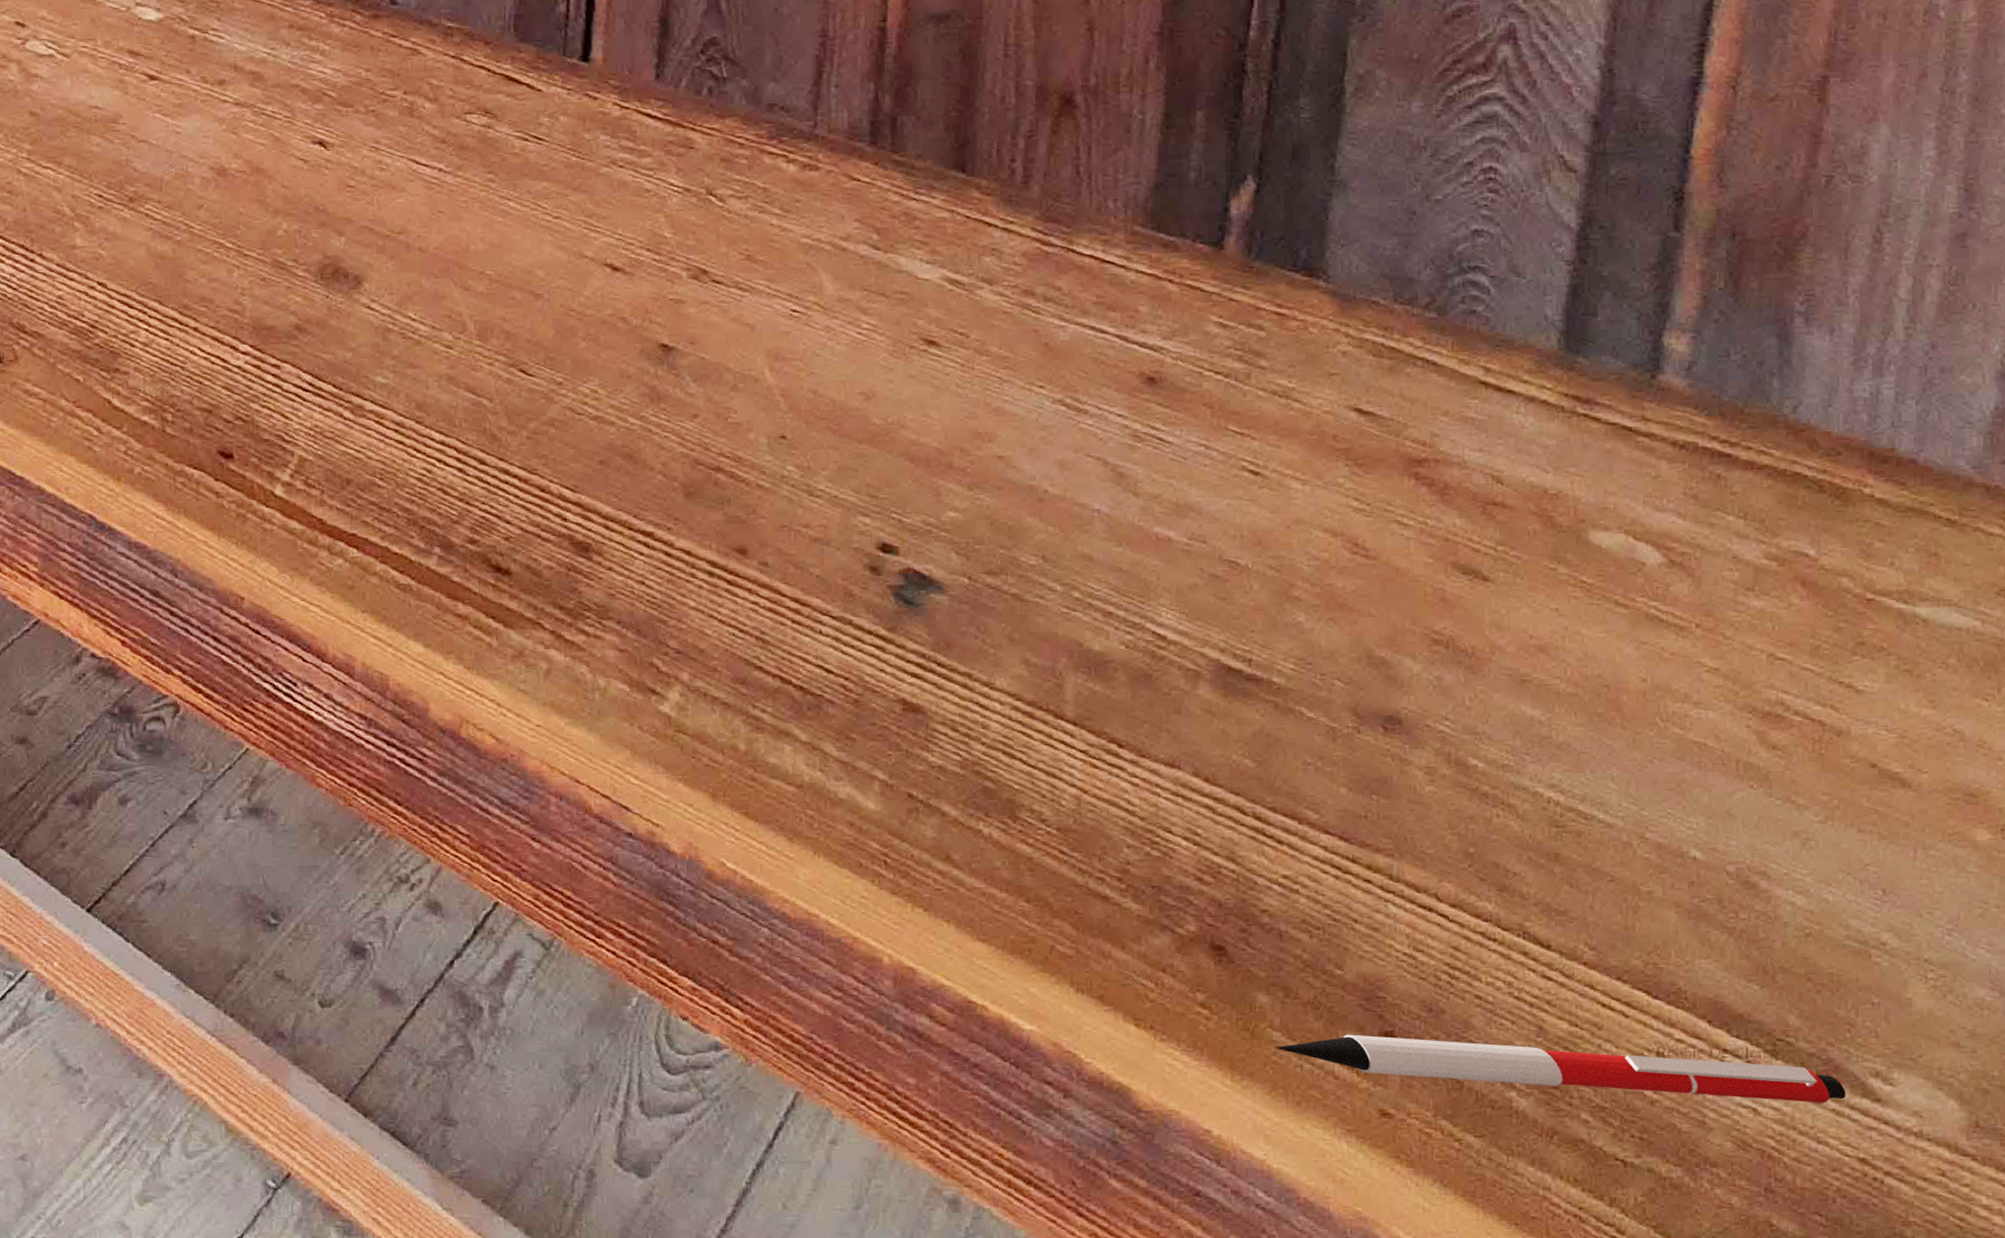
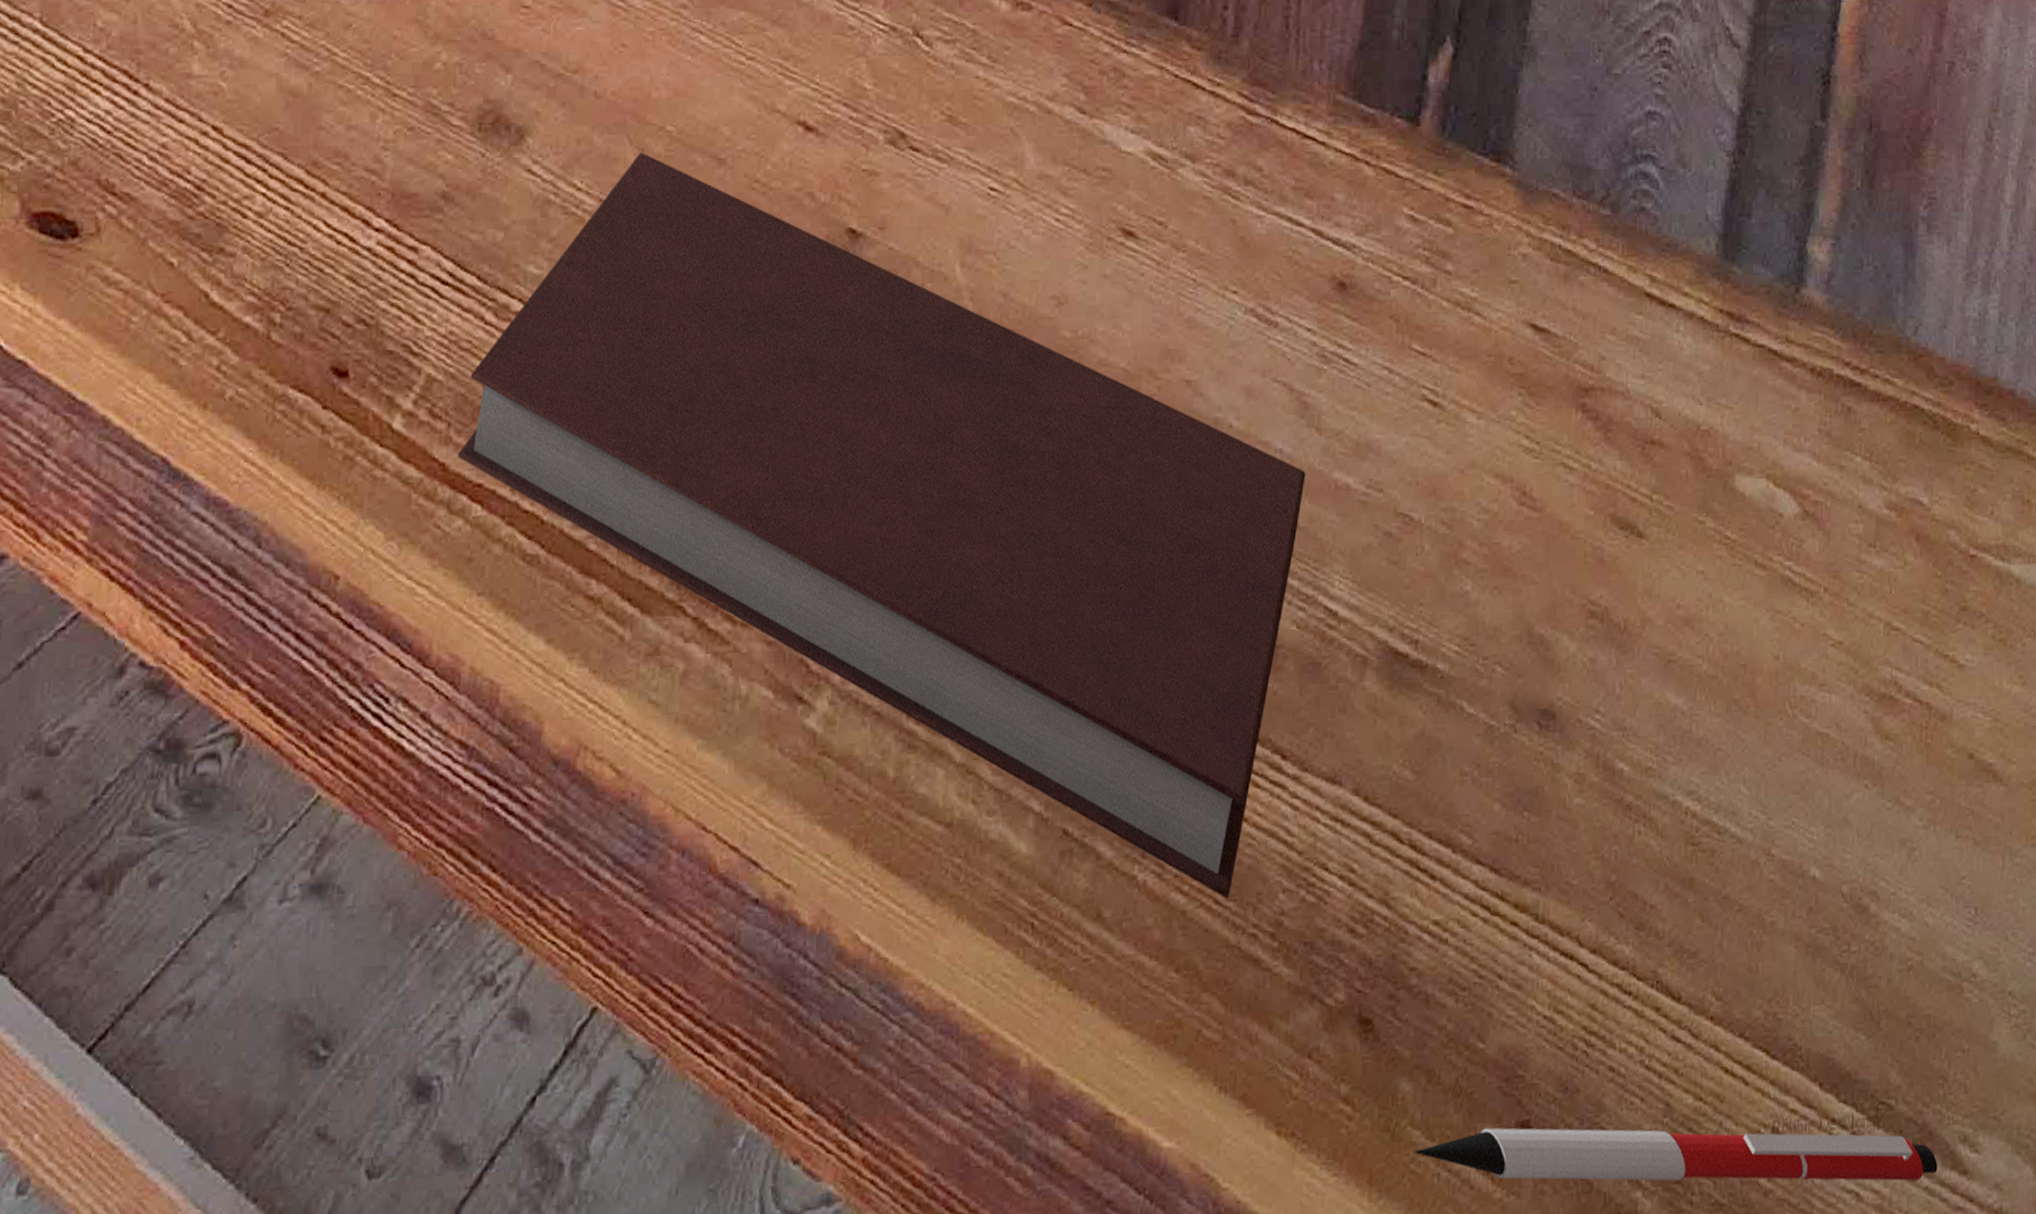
notebook: none [332,290,1125,850] -> present [458,151,1306,899]

